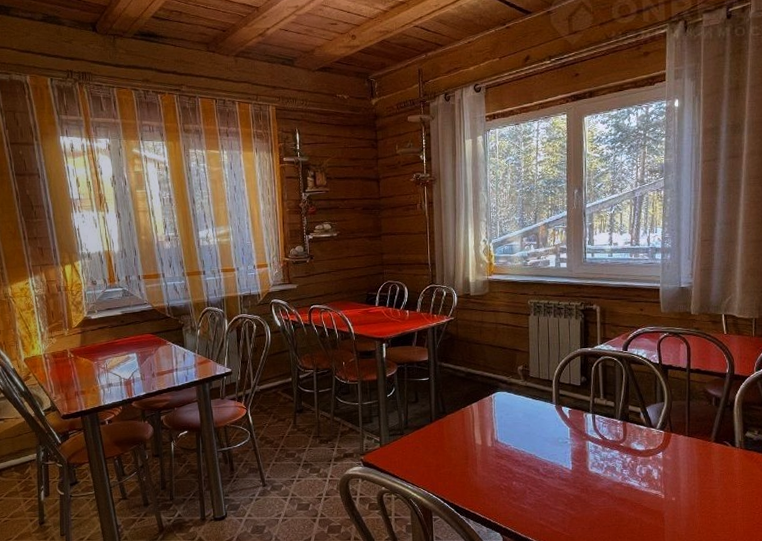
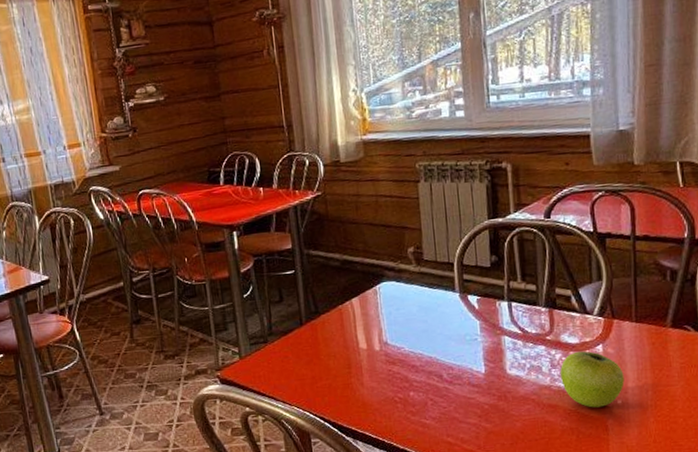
fruit: none [630,456,678,503] -> present [560,351,625,408]

